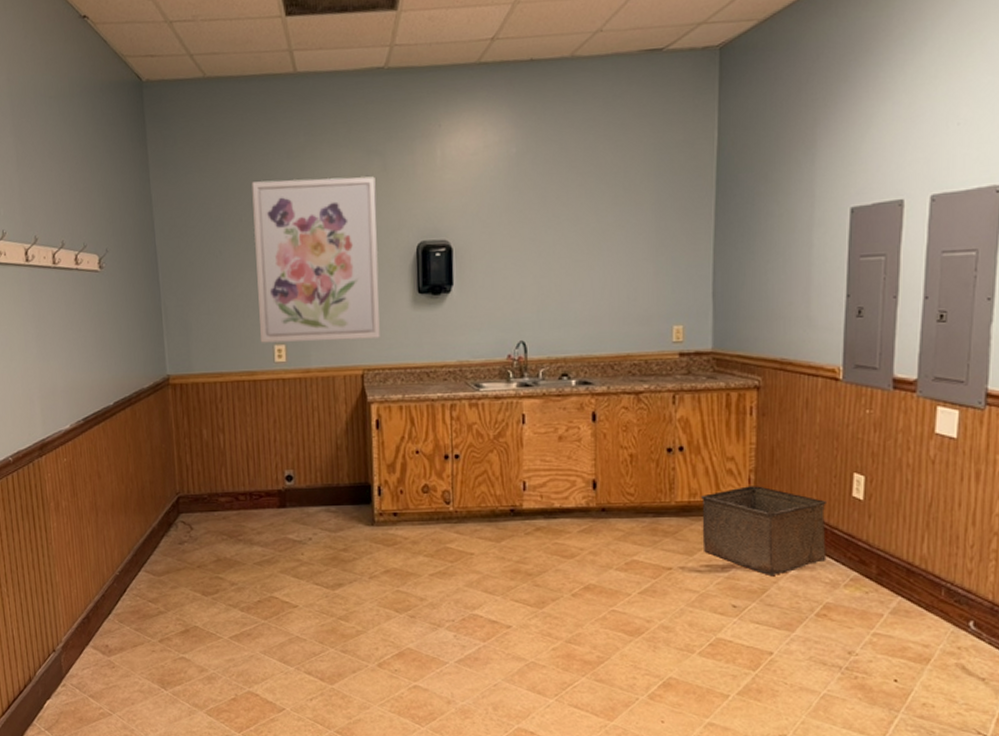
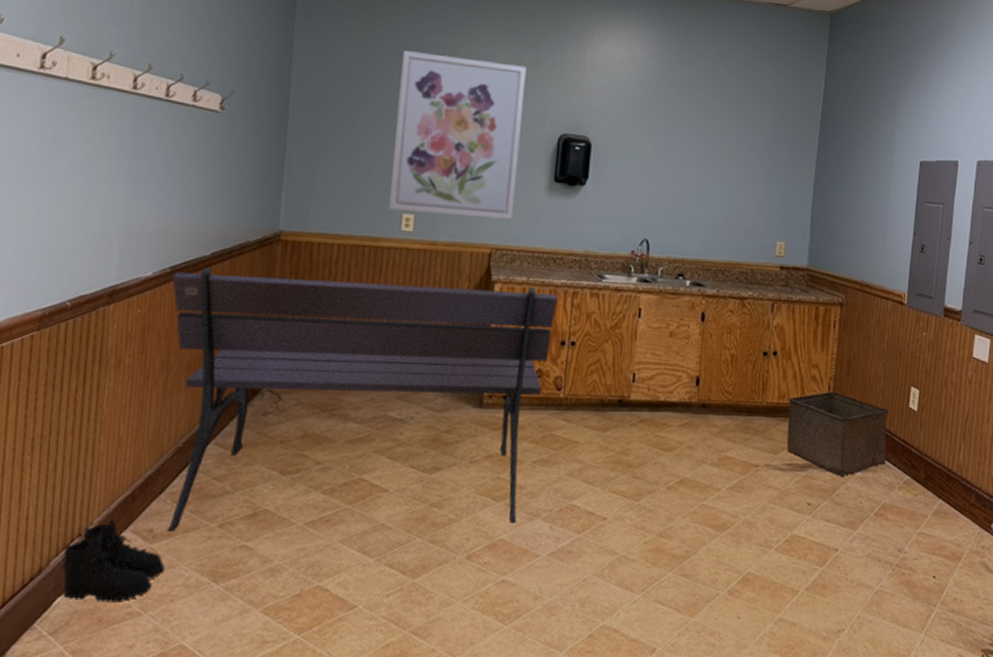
boots: none [44,638,123,705] -> present [60,520,166,602]
bench: none [86,404,436,647] -> present [168,268,558,532]

